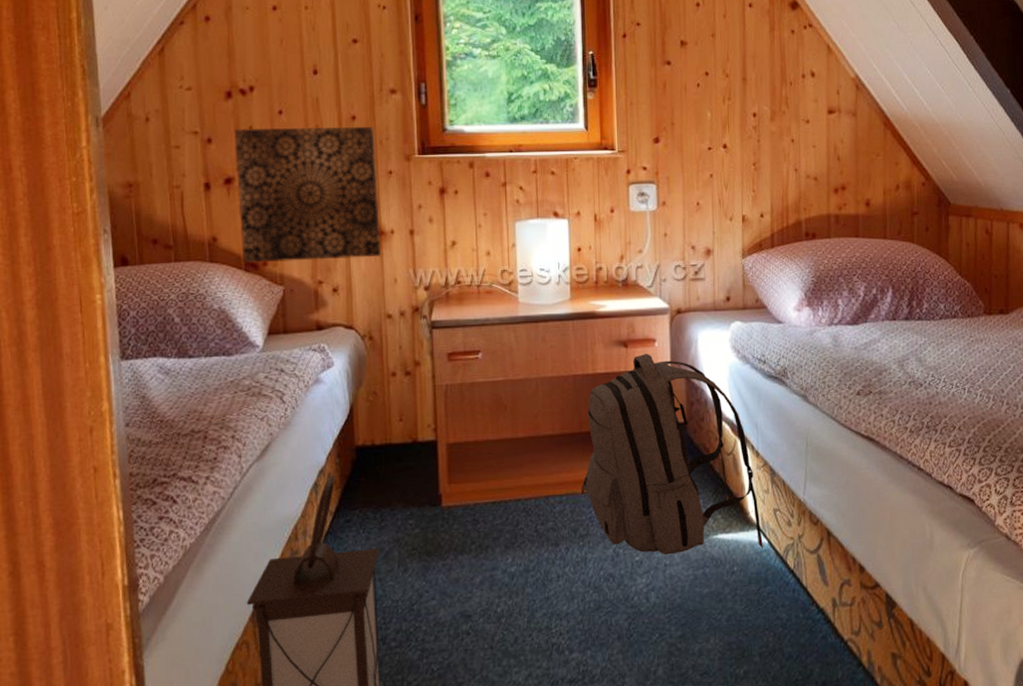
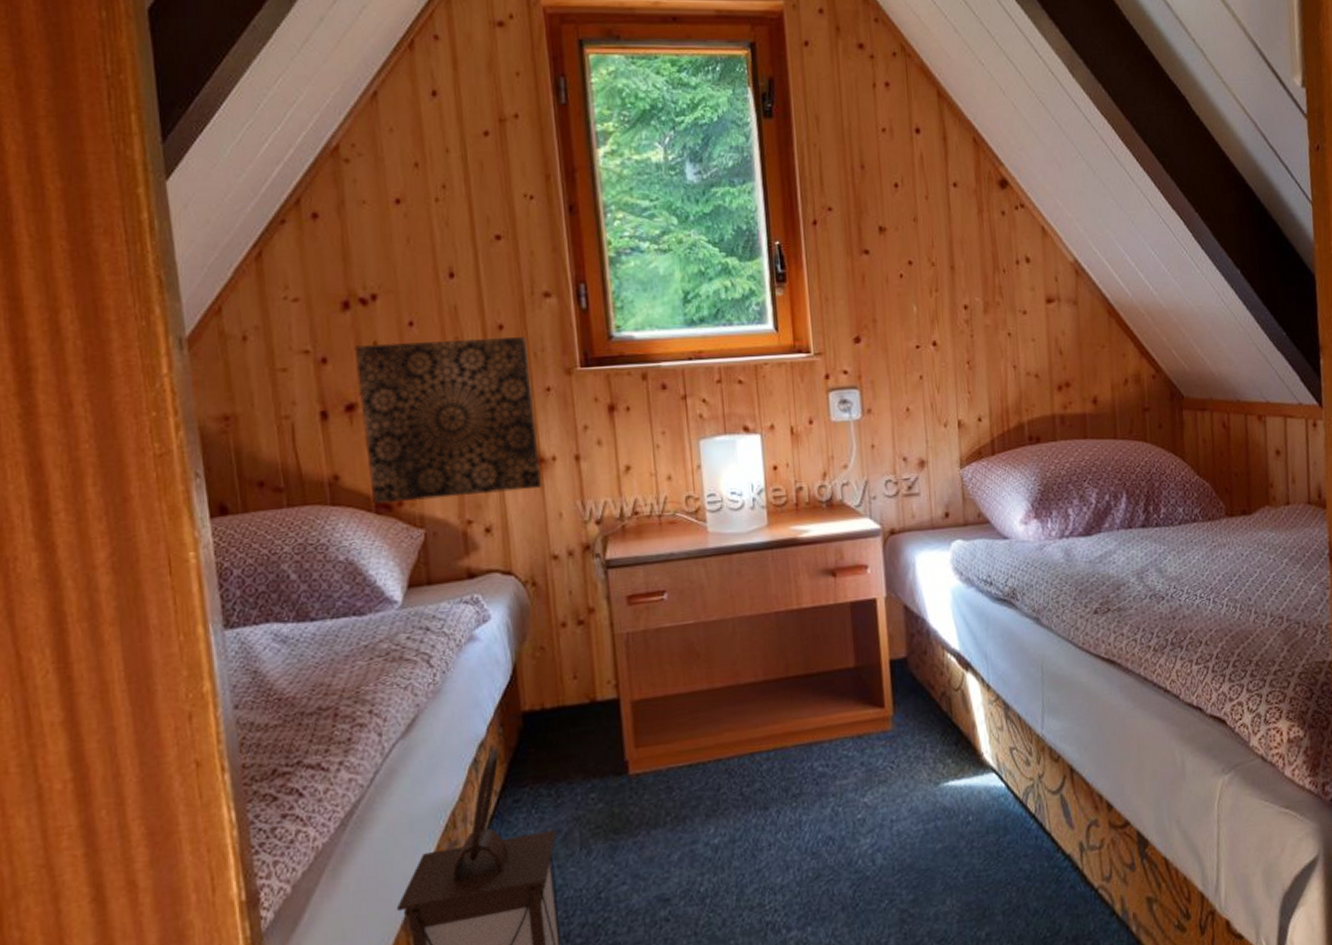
backpack: present [581,353,763,555] -> none [791,581,1000,810]

